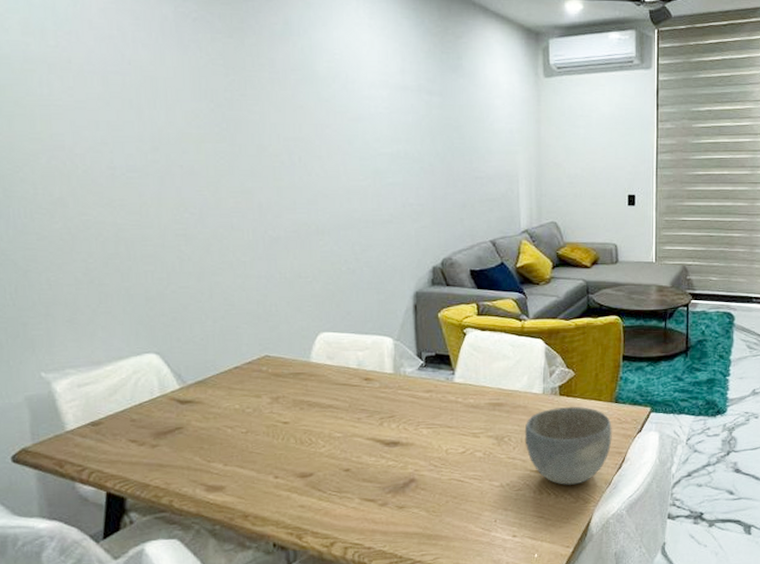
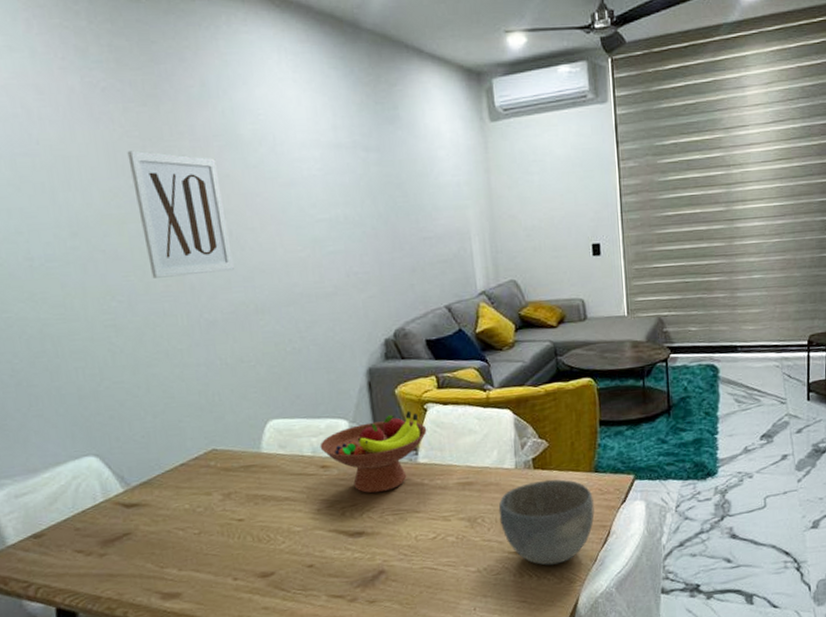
wall art: none [211,77,300,195] -> present [127,150,234,278]
fruit bowl: none [365,333,465,407] -> present [320,410,427,494]

